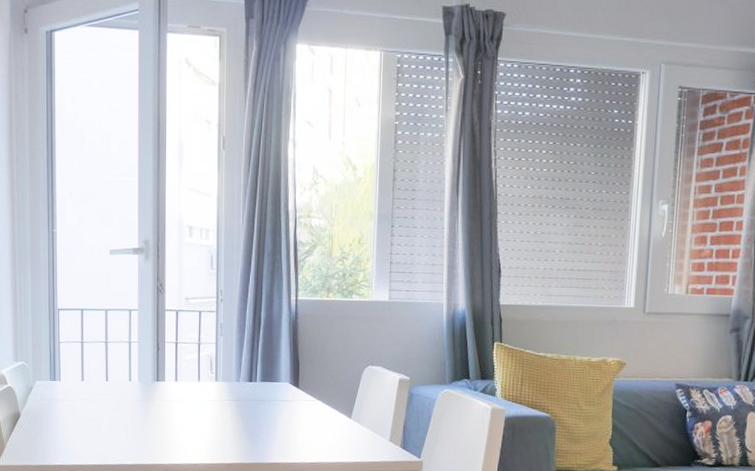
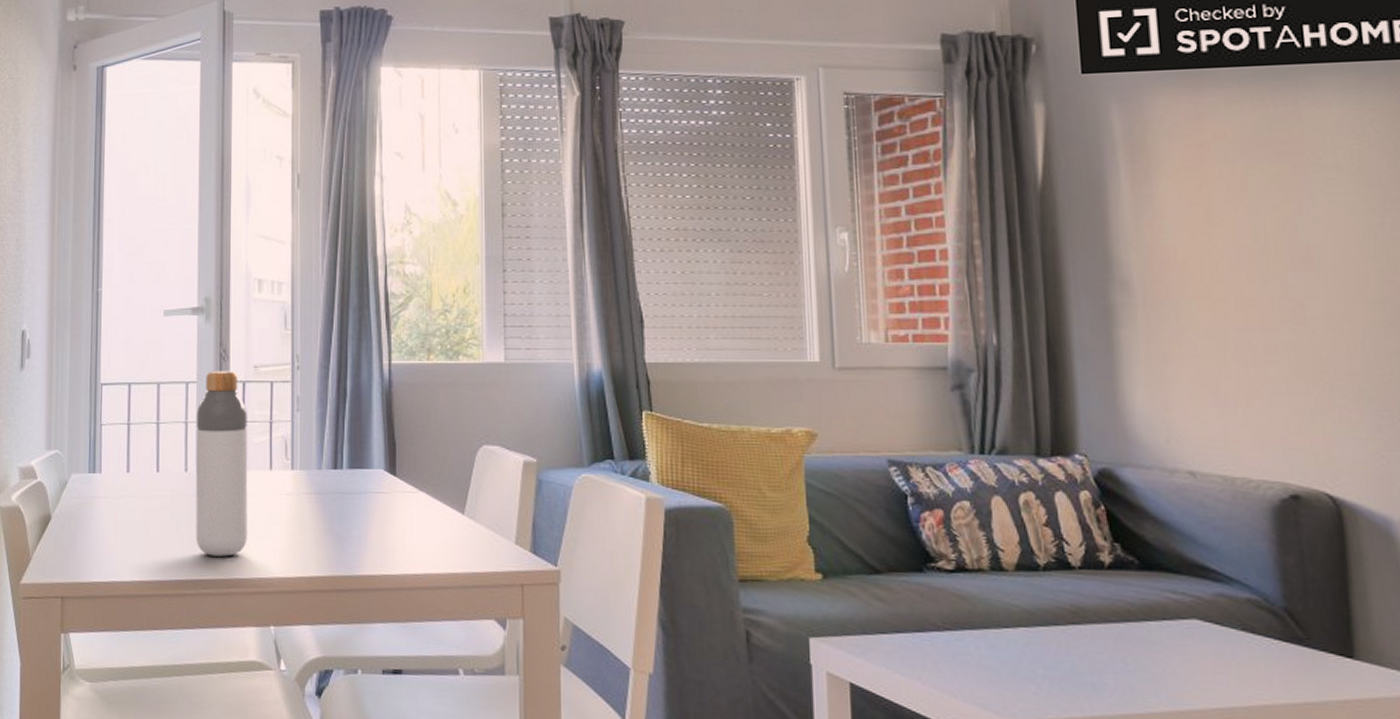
bottle: none [138,301,180,447] -> present [195,370,248,557]

